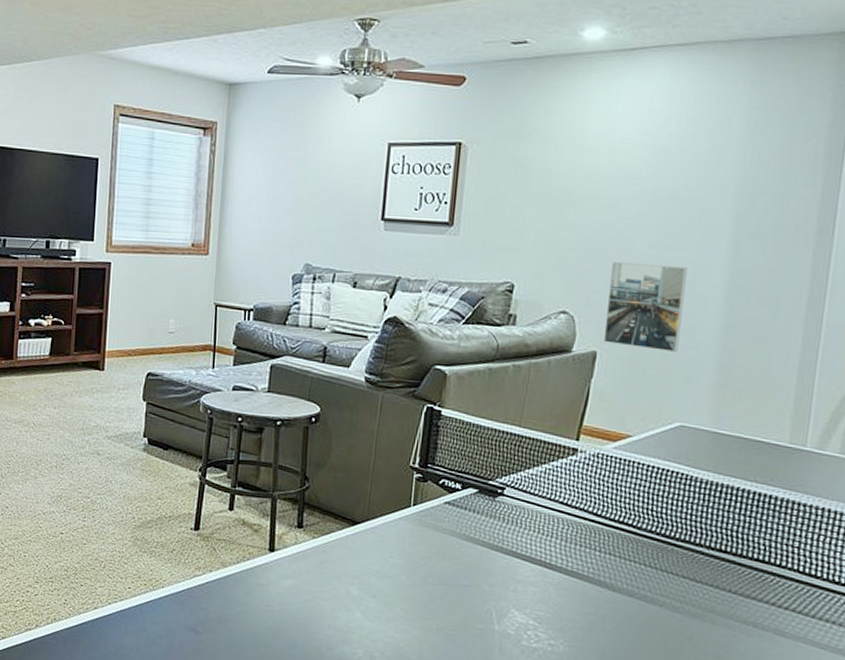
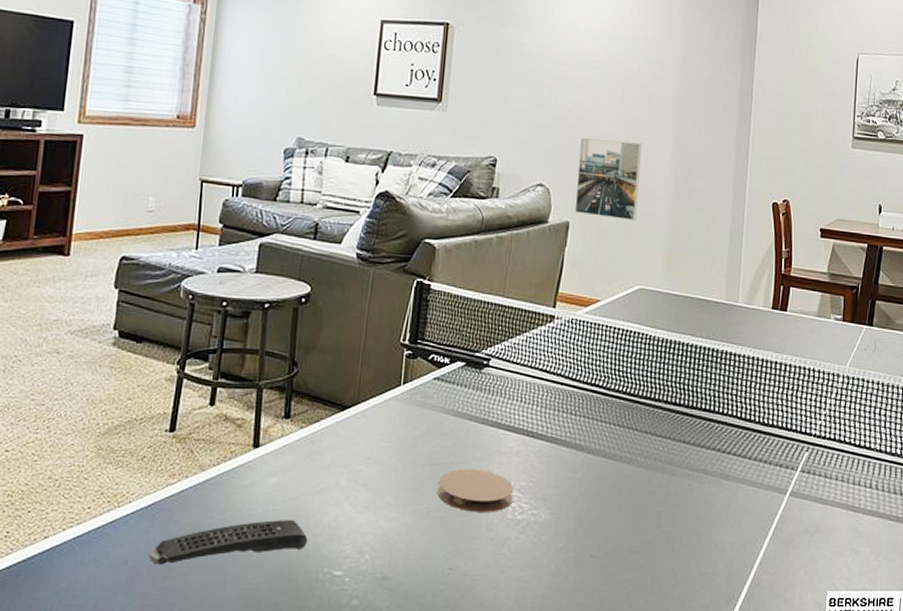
remote control: none [180,617,321,647] -> present [149,520,308,566]
coaster: none [448,591,530,637] -> present [437,469,514,512]

